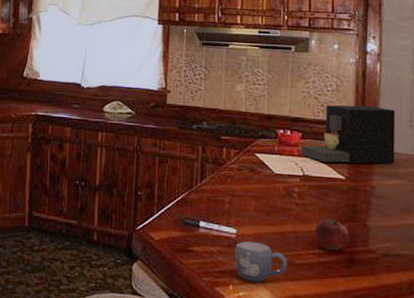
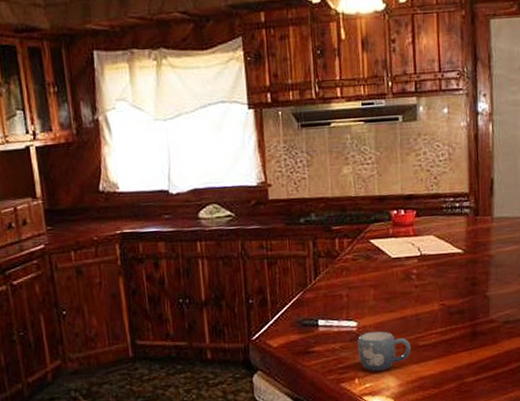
coffee maker: present [301,105,396,164] -> none [416,171,511,239]
fruit: present [315,218,350,251] -> none [436,294,471,327]

